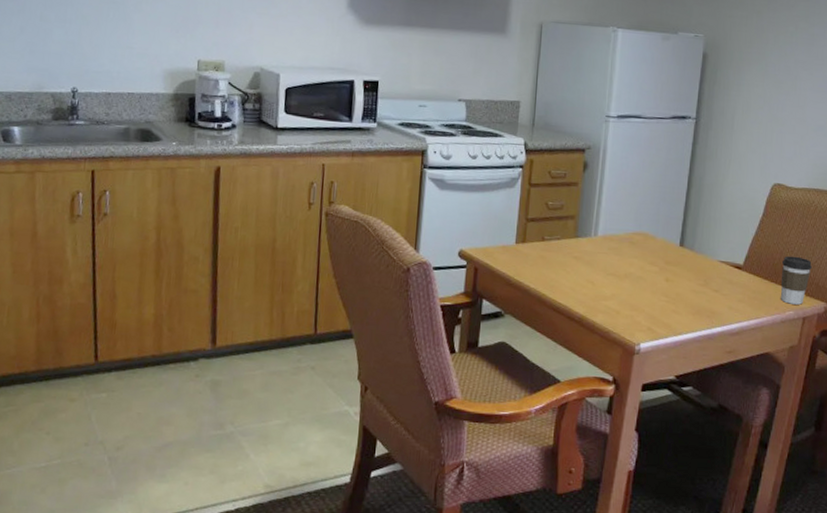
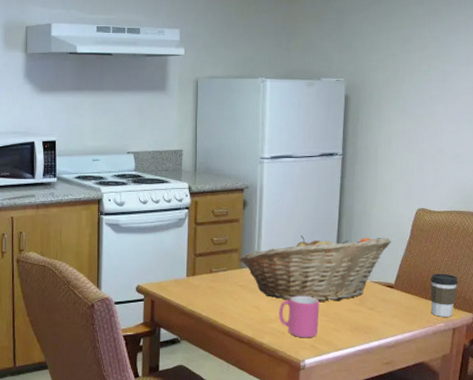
fruit basket: none [575,204,743,280] -> present [239,235,391,302]
mug: none [614,271,660,320] -> present [278,295,319,339]

